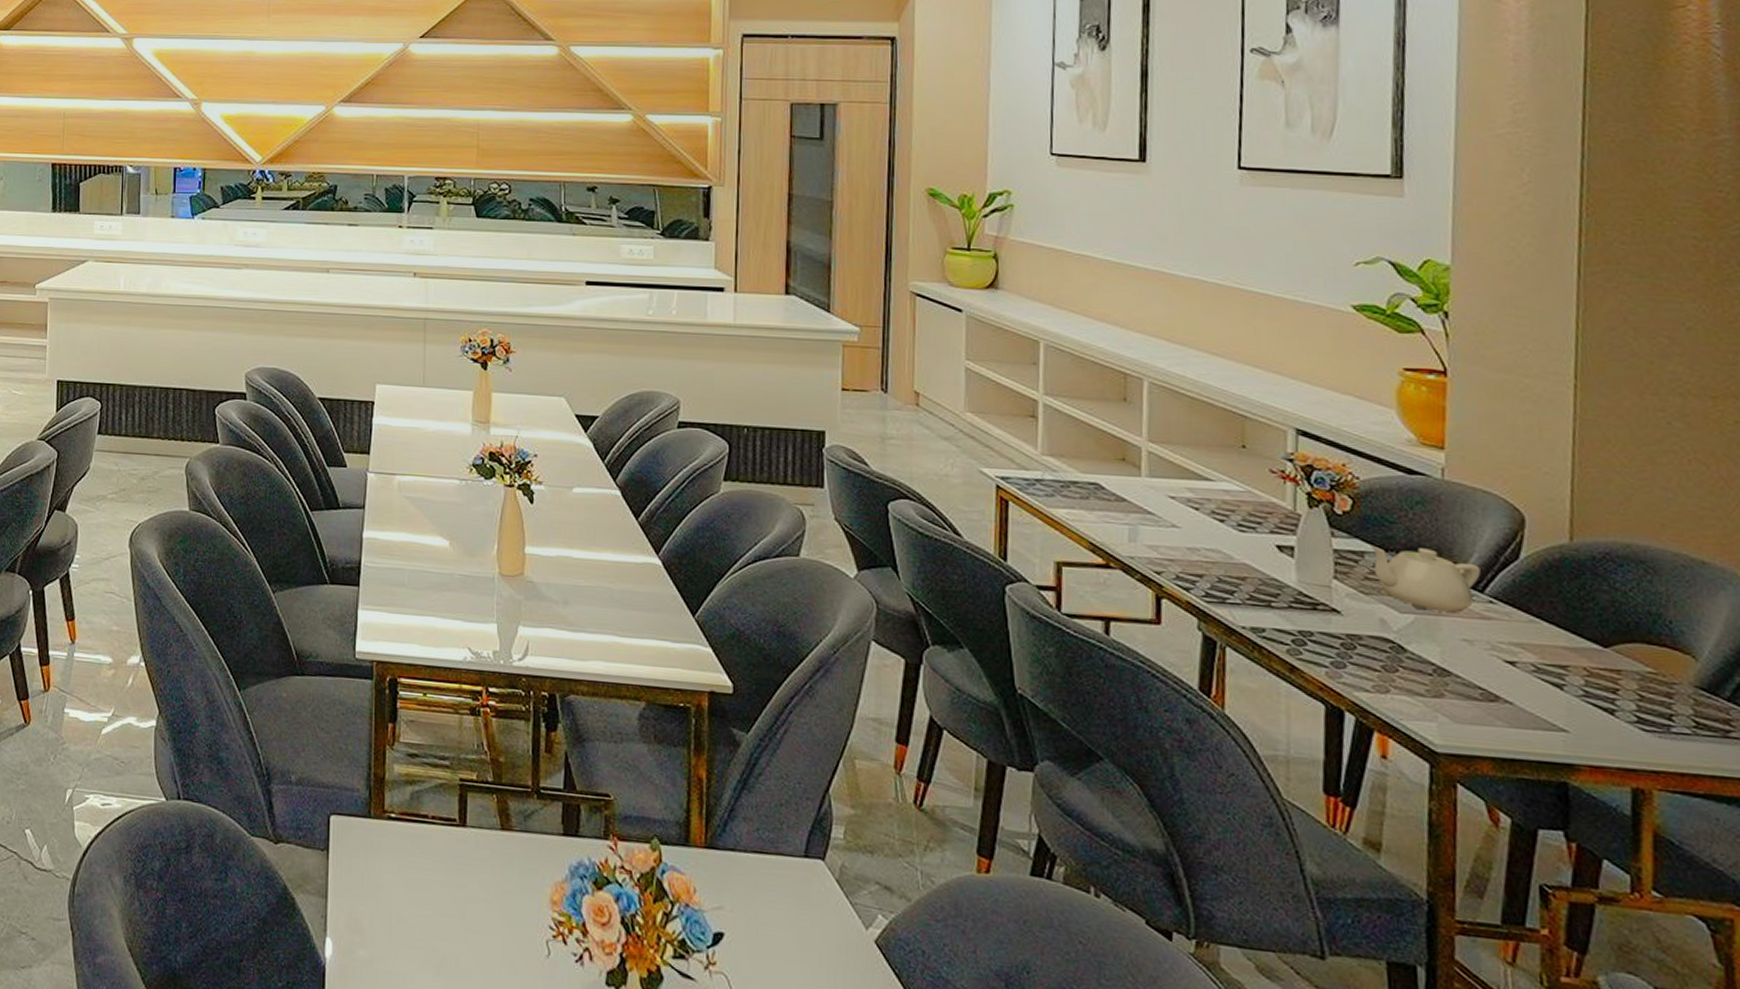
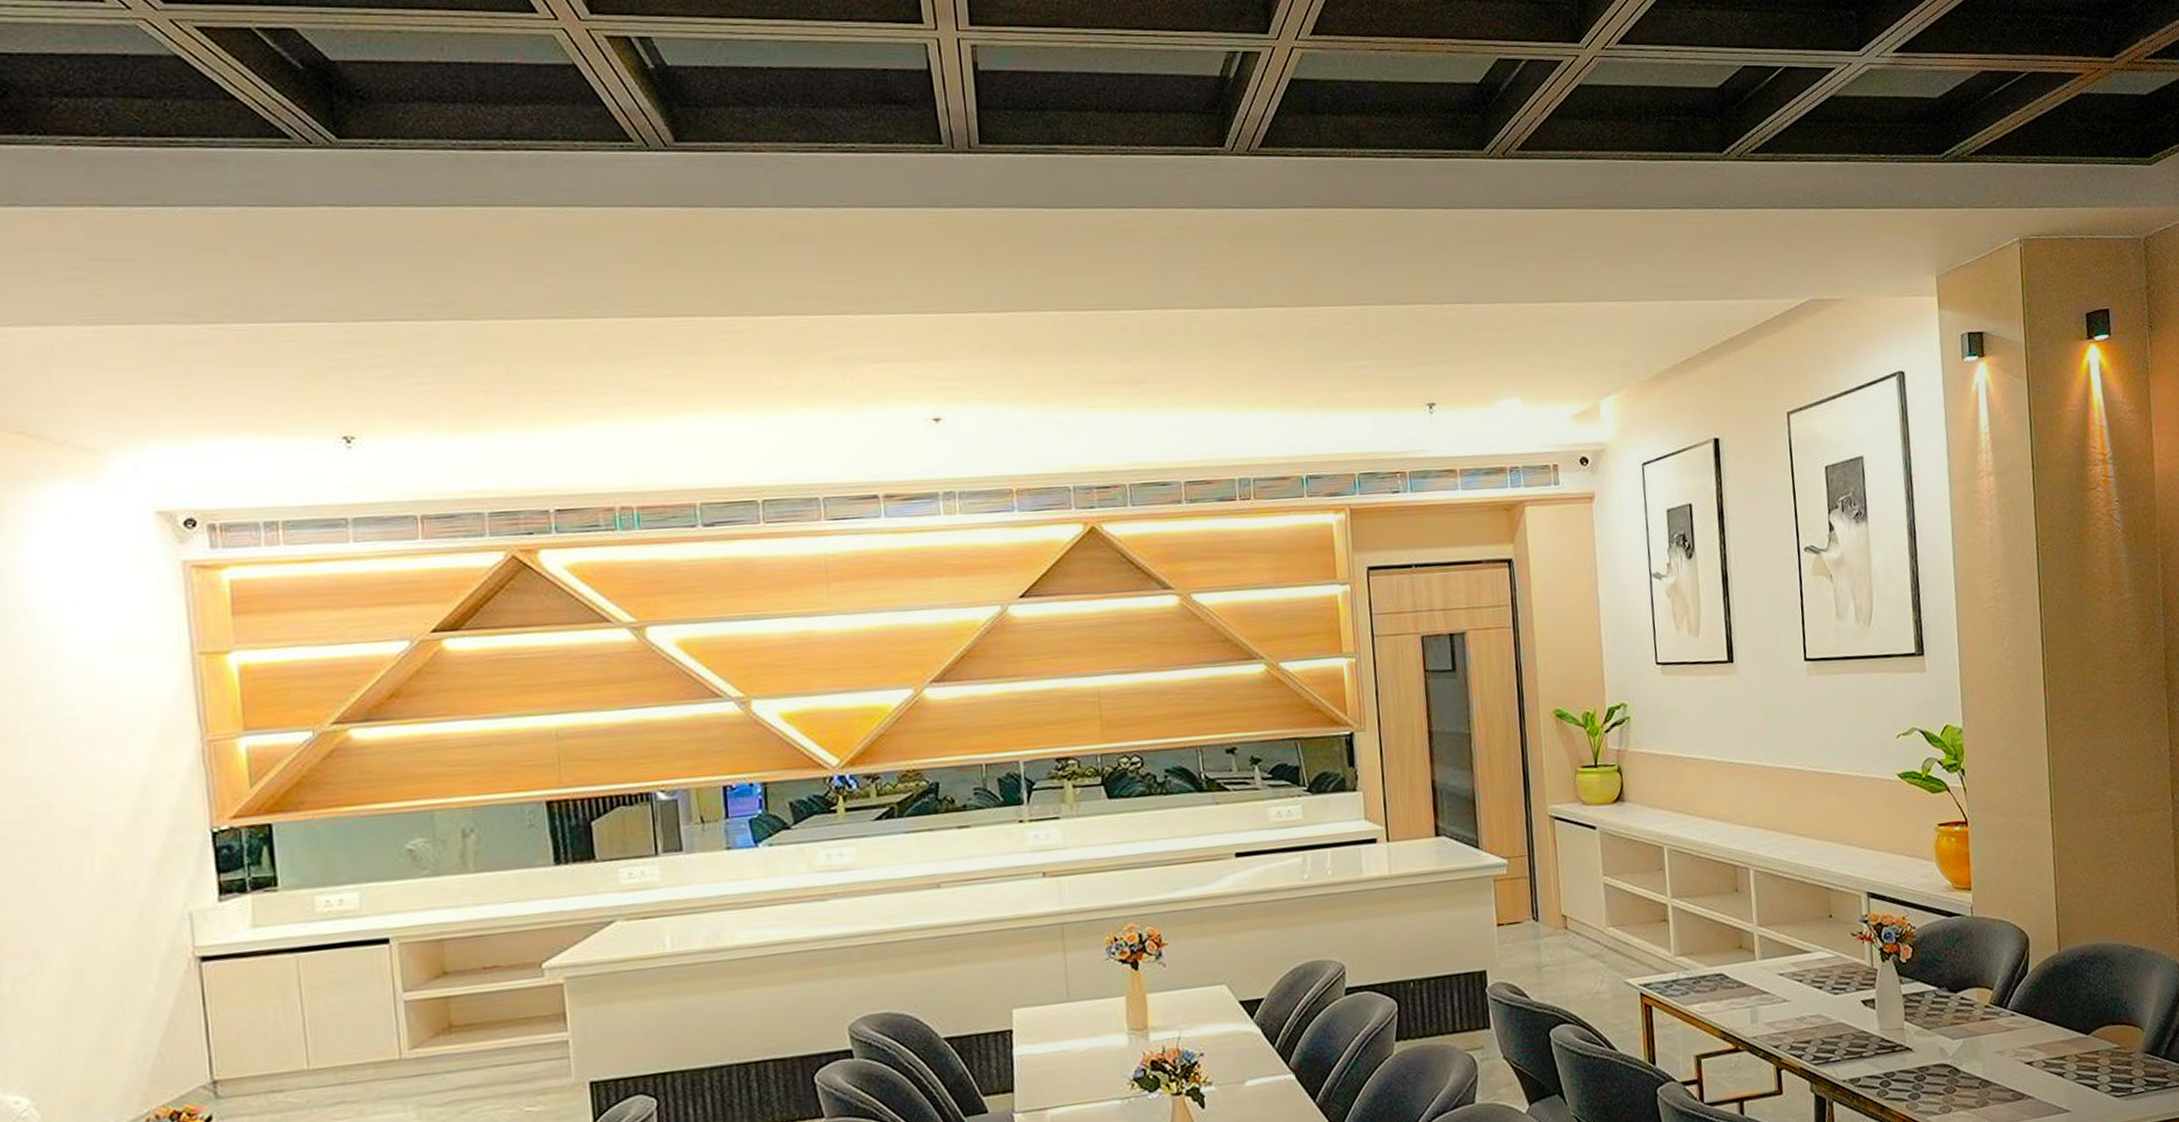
teapot: present [1370,545,1481,614] -> none [1928,978,2004,1034]

